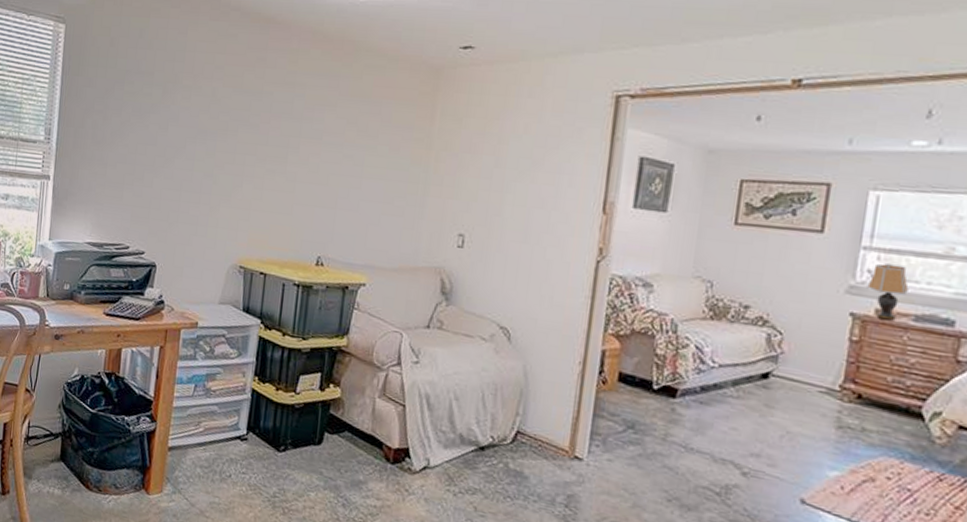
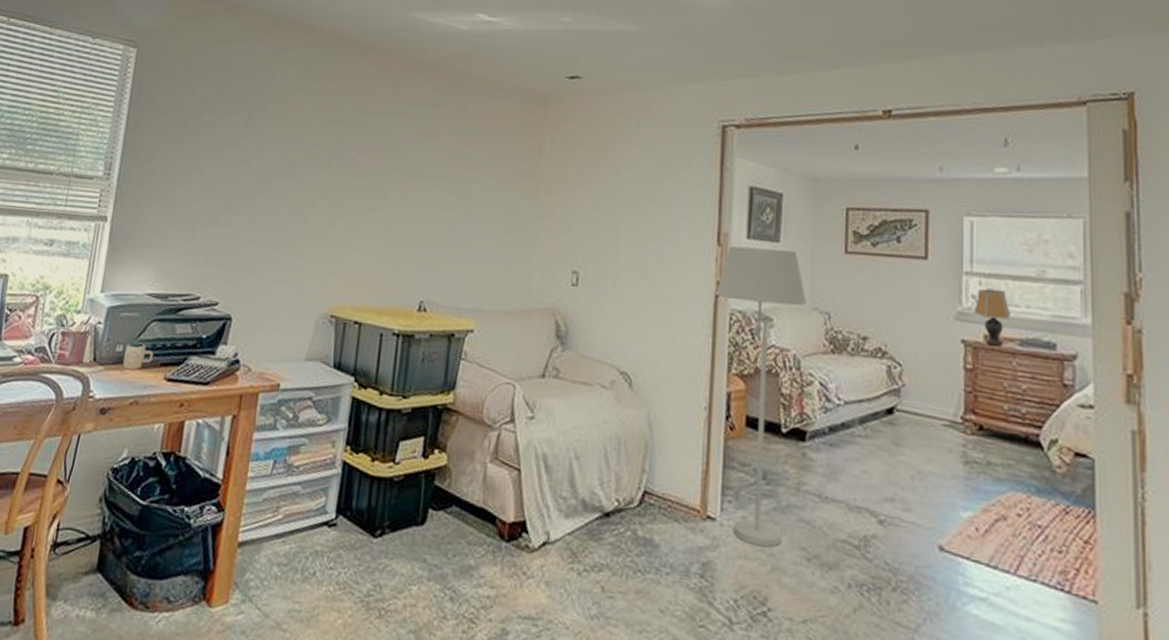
mug: none [69,283,94,306] -> present [122,342,154,371]
floor lamp: none [597,214,689,488] -> present [716,246,806,548]

